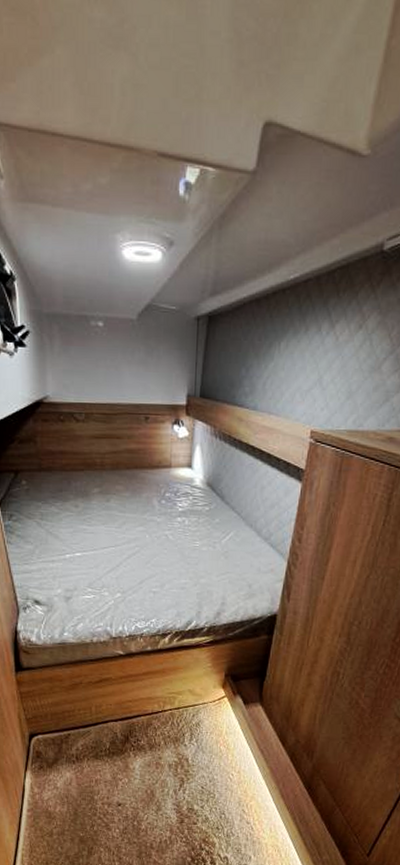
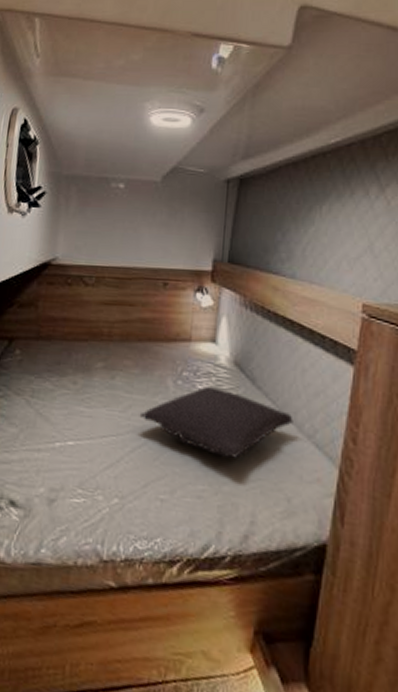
pillow: none [132,504,254,558] -> present [139,387,293,458]

